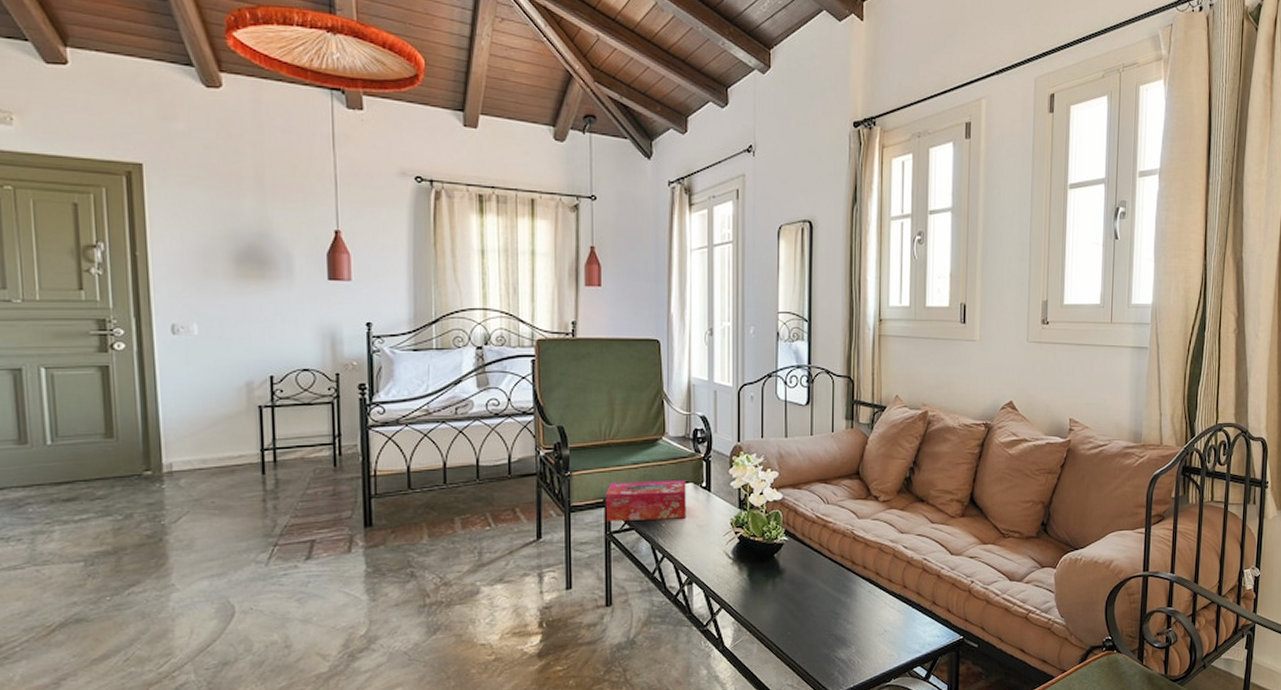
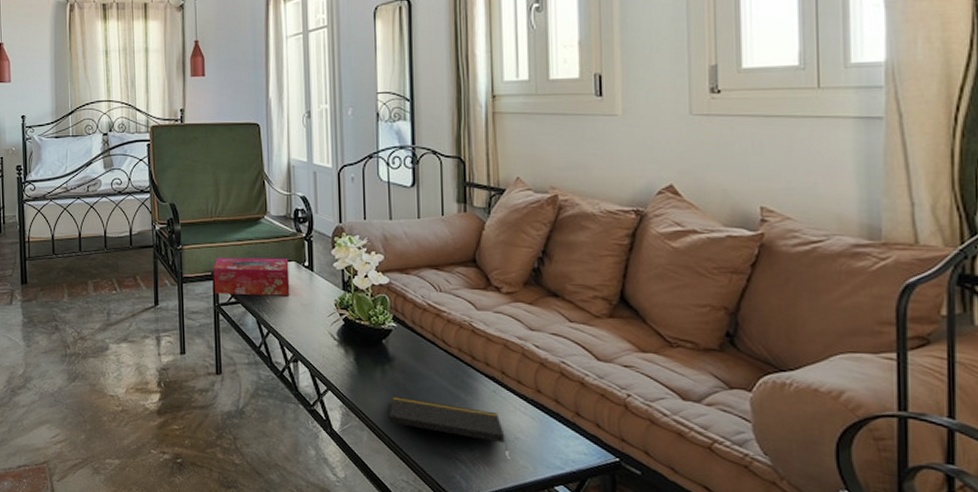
notepad: none [777,606,878,644] -> present [388,396,507,451]

